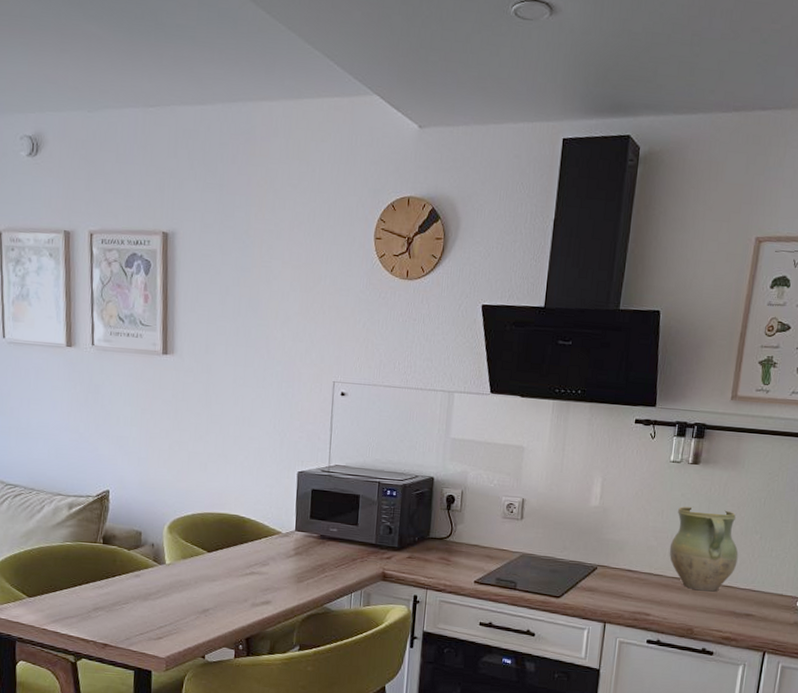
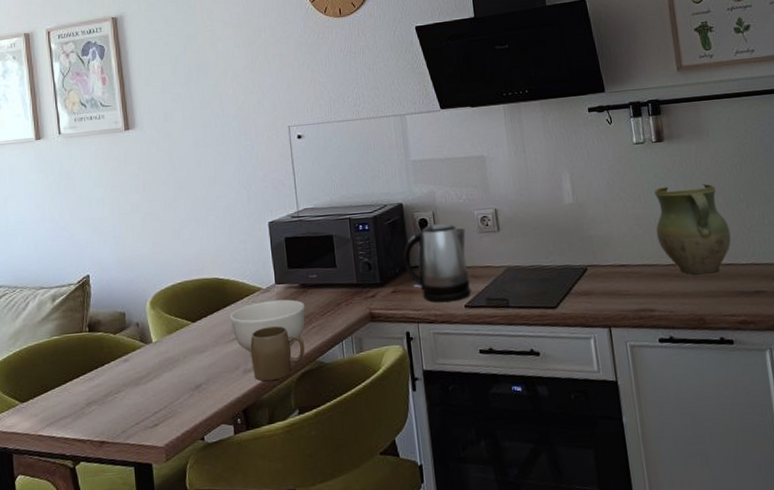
bowl: none [245,544,321,591] -> present [229,299,306,353]
mug: none [260,568,315,618] -> present [250,326,305,382]
kettle: none [424,502,490,575] -> present [402,223,472,302]

